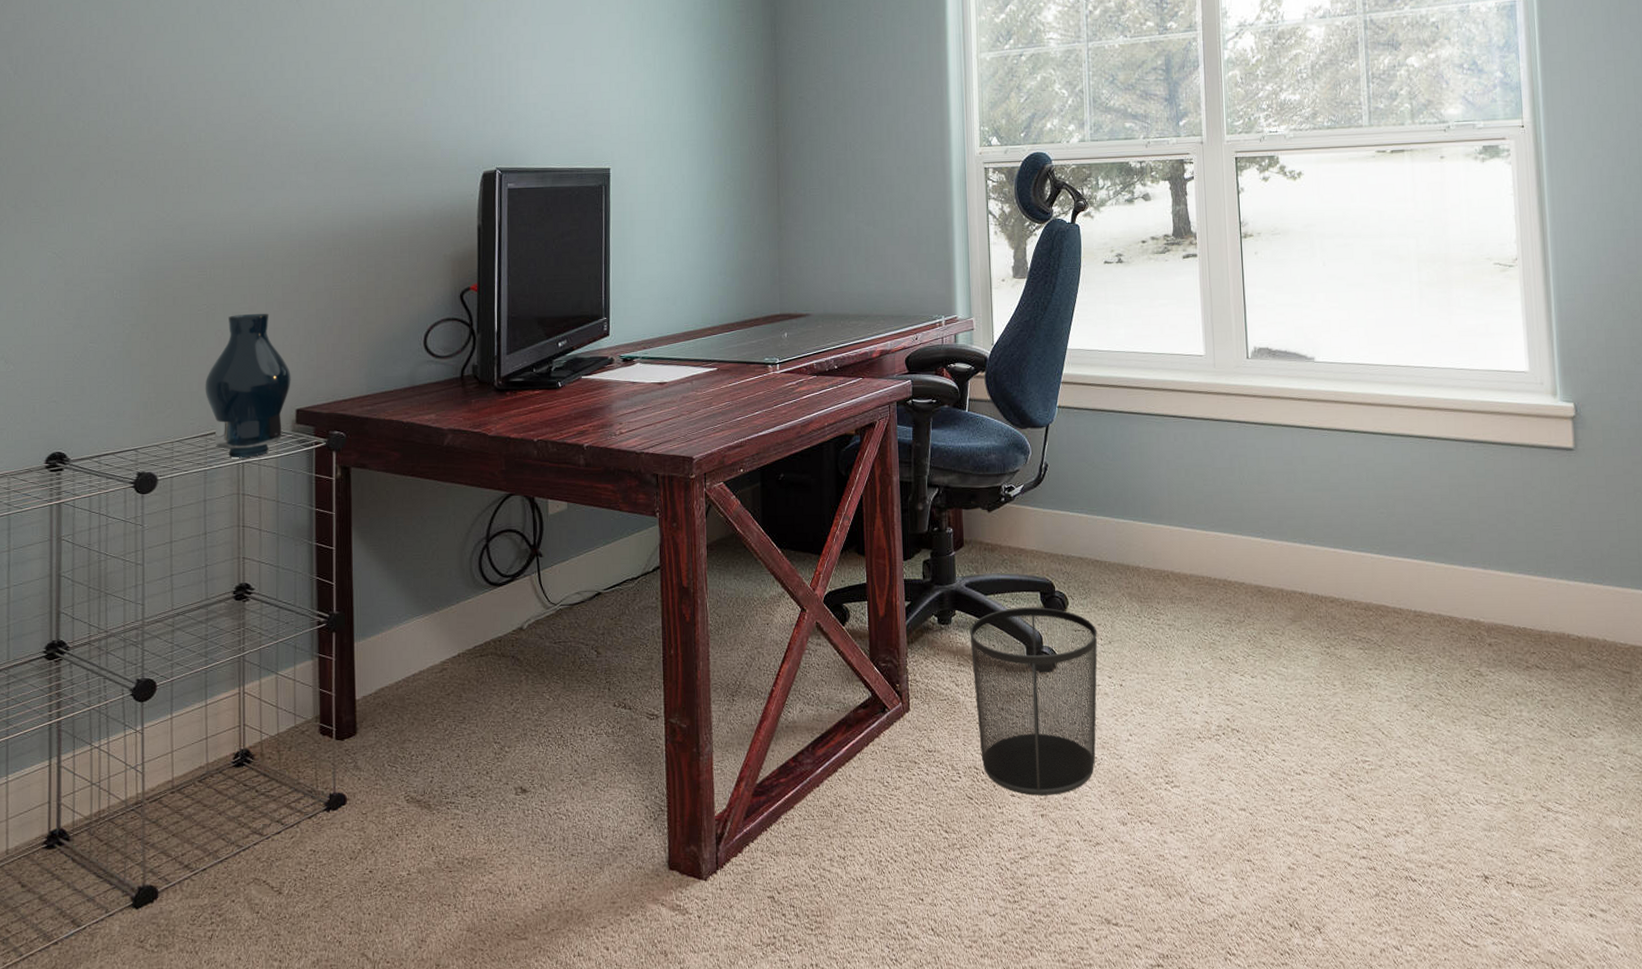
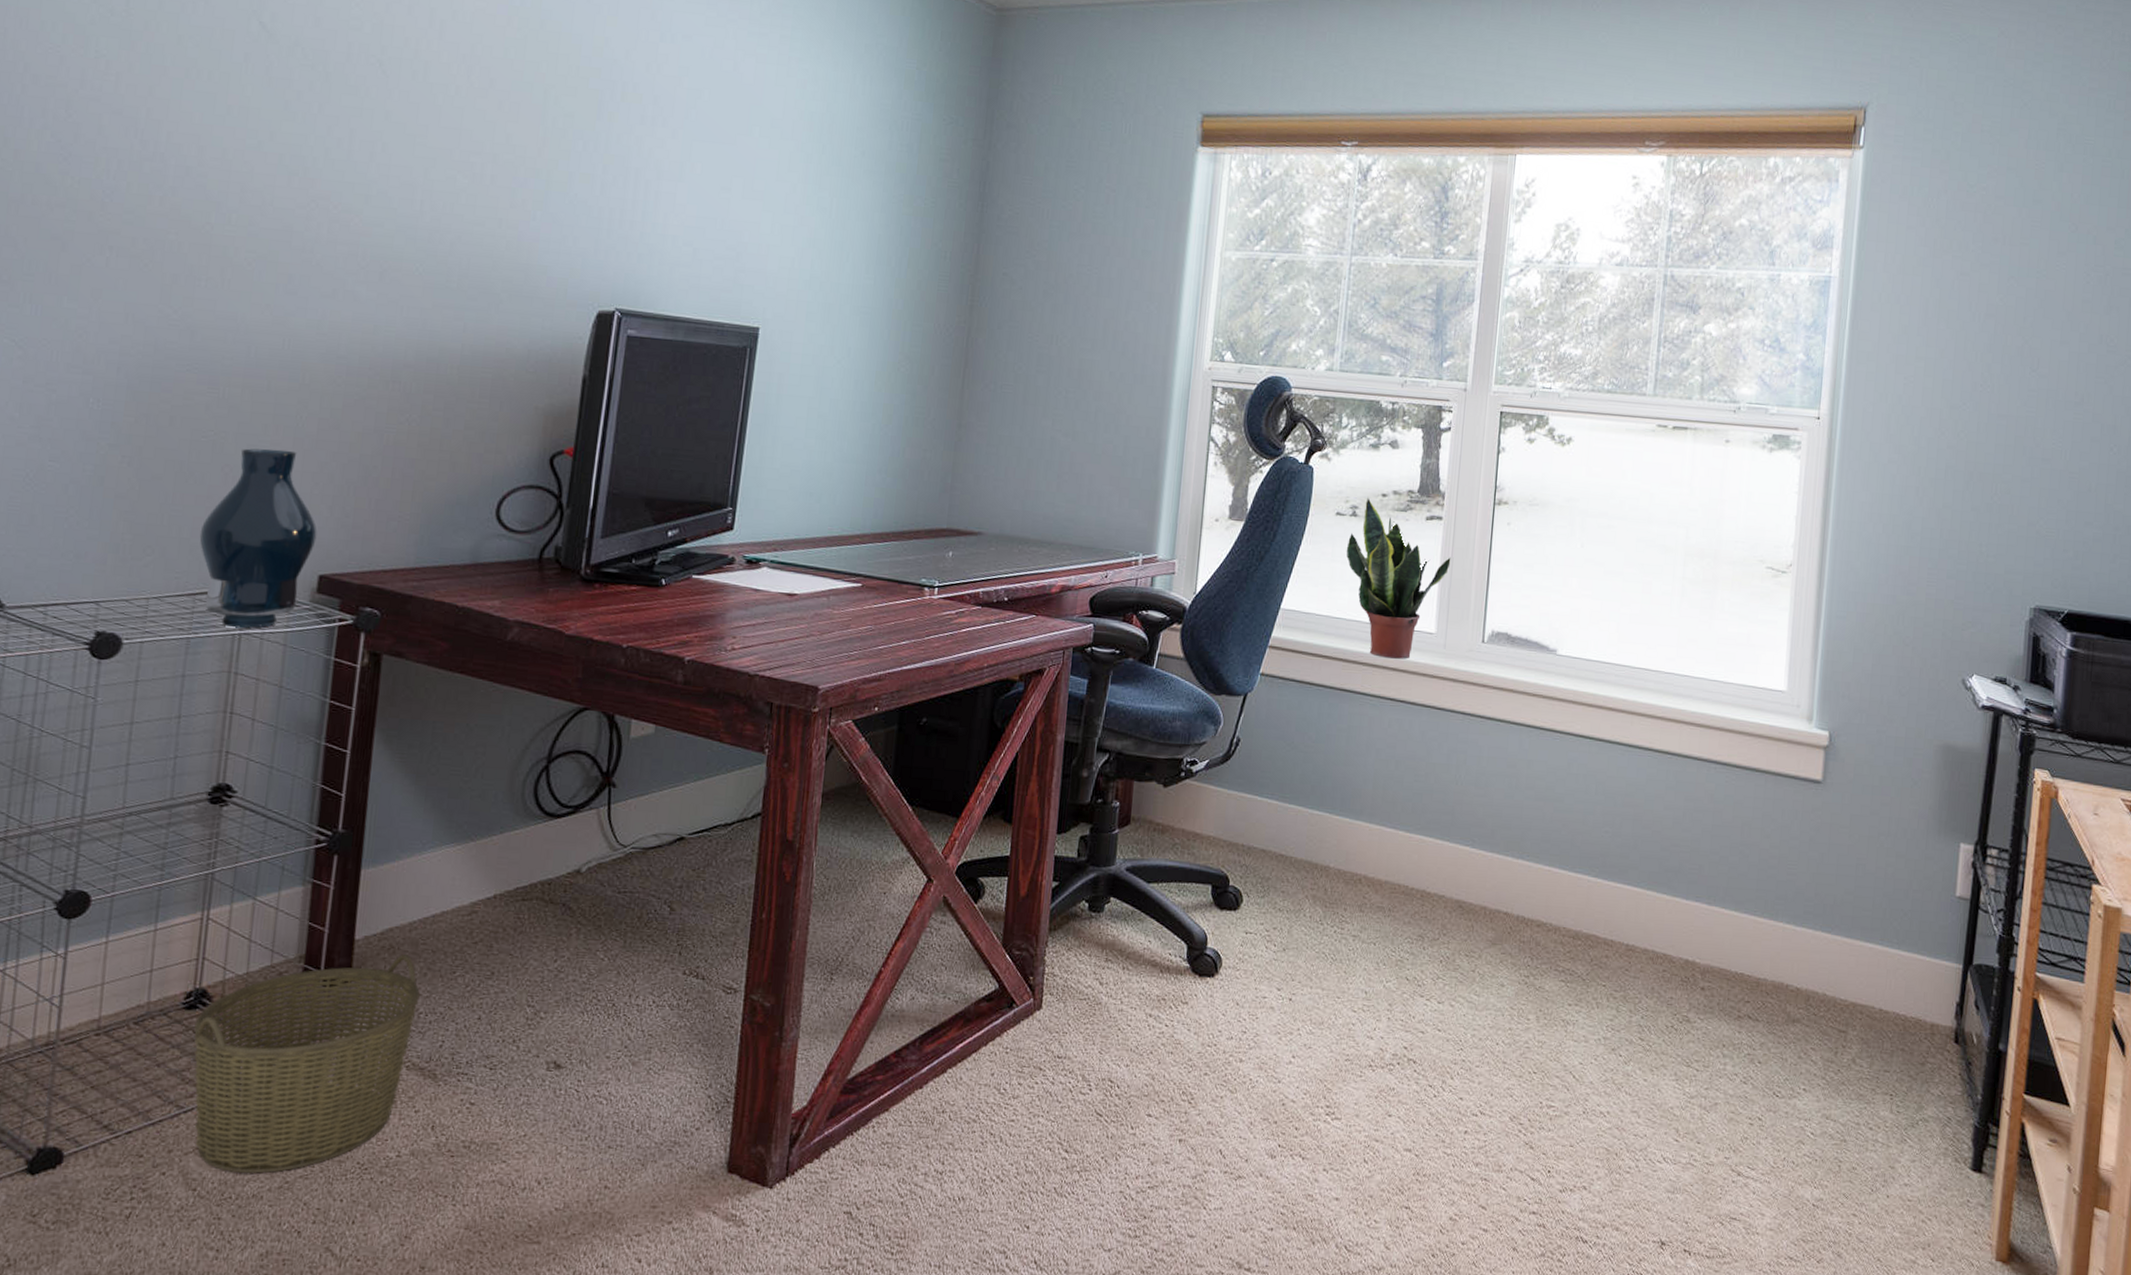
basket: none [243,709,410,896] -> present [193,954,420,1174]
waste bin: present [969,607,1098,796] -> none [1118,900,1272,1119]
potted plant: none [1117,245,1210,382] -> present [1346,497,1451,660]

